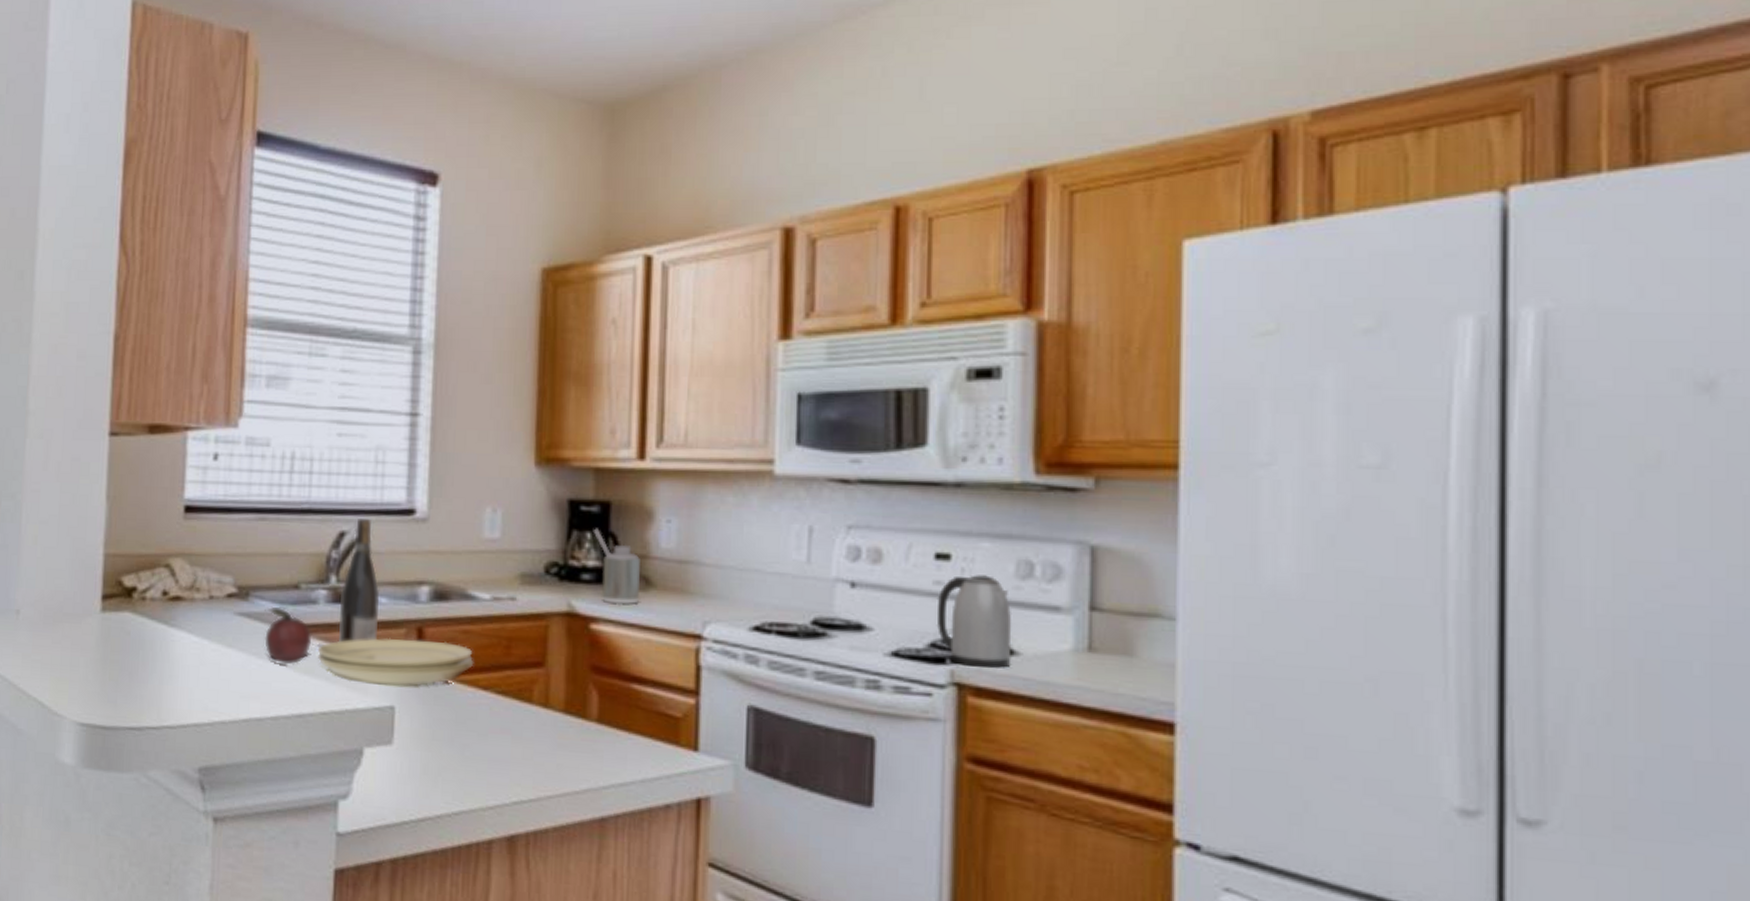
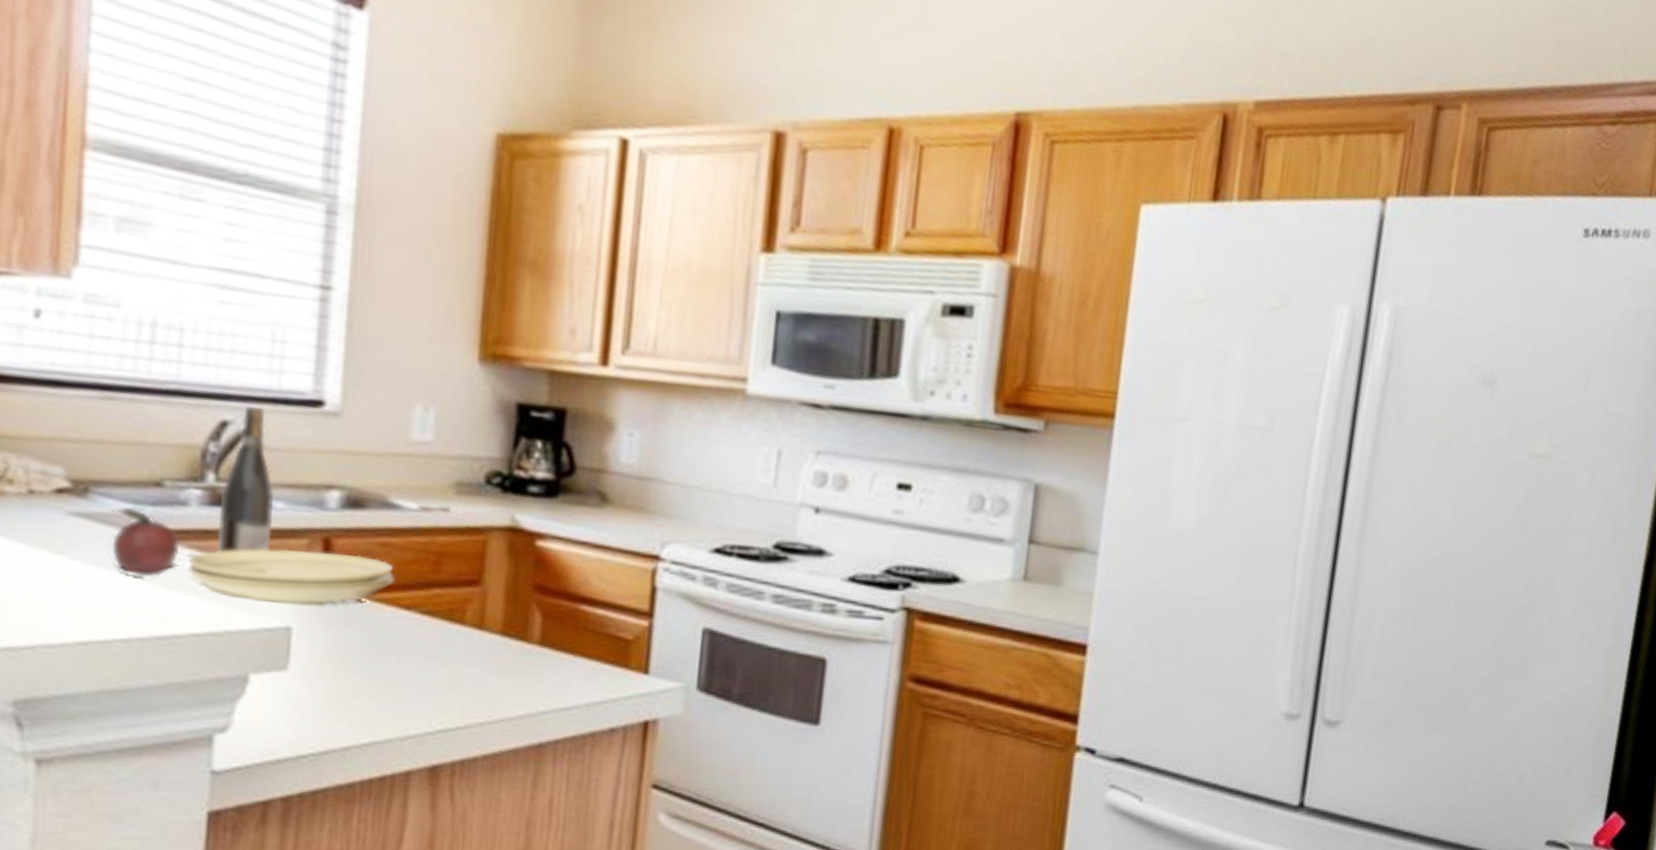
soap dispenser: present [593,528,640,606] -> none [544,437,597,523]
kettle: present [936,575,1012,669] -> none [892,506,962,595]

